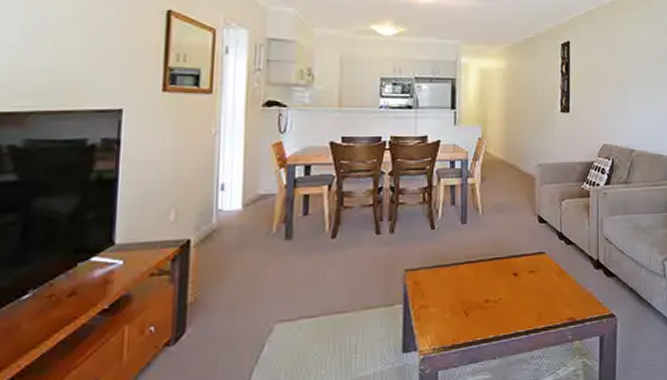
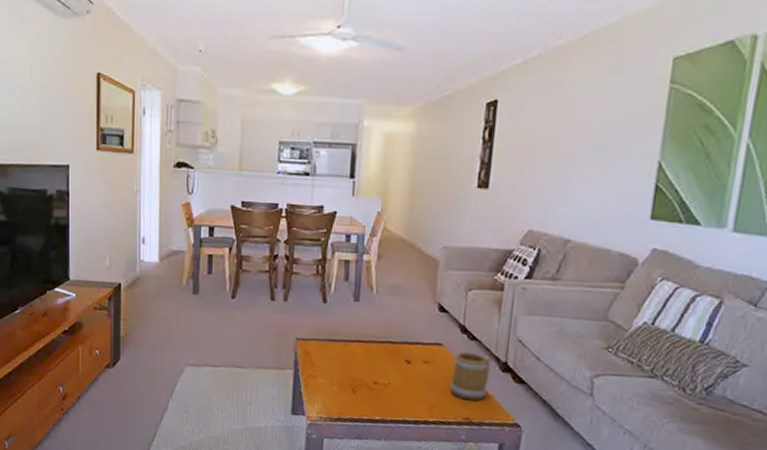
mug: none [554,256,586,301] -> present [450,352,491,401]

